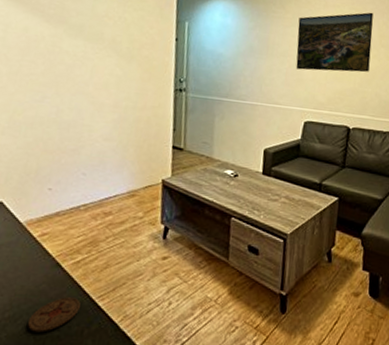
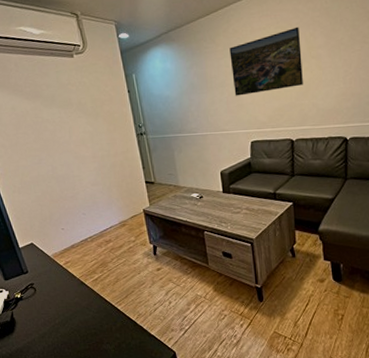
coaster: present [28,297,81,332] -> none [73,305,105,331]

